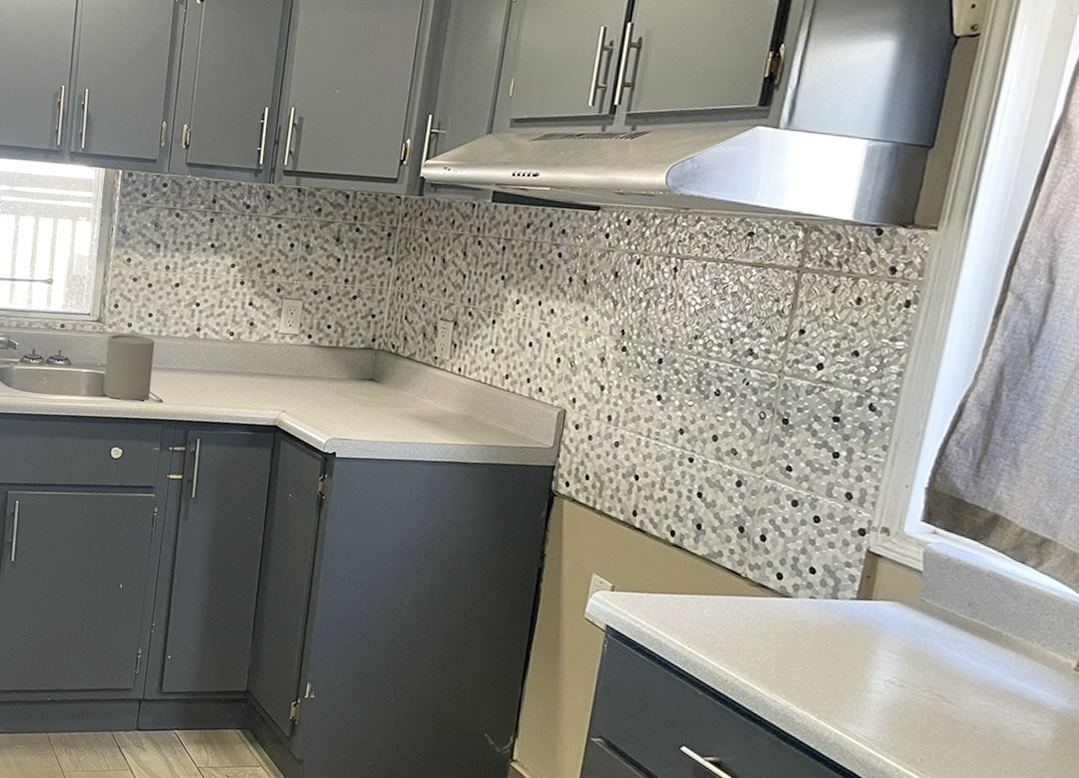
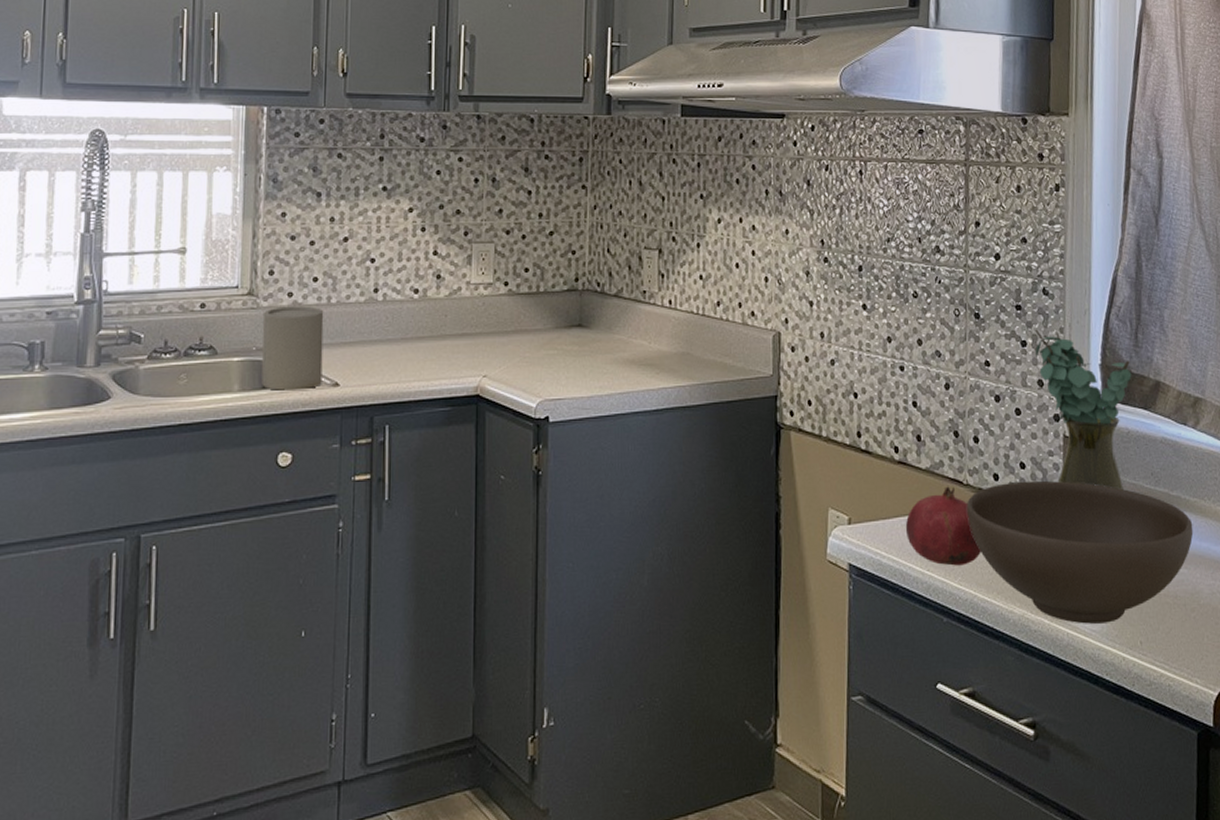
fruit: none [670,575,751,650] -> present [905,486,981,566]
bowl: none [740,583,1012,734] -> present [966,480,1194,624]
vase: none [848,443,965,614] -> present [1035,329,1132,491]

